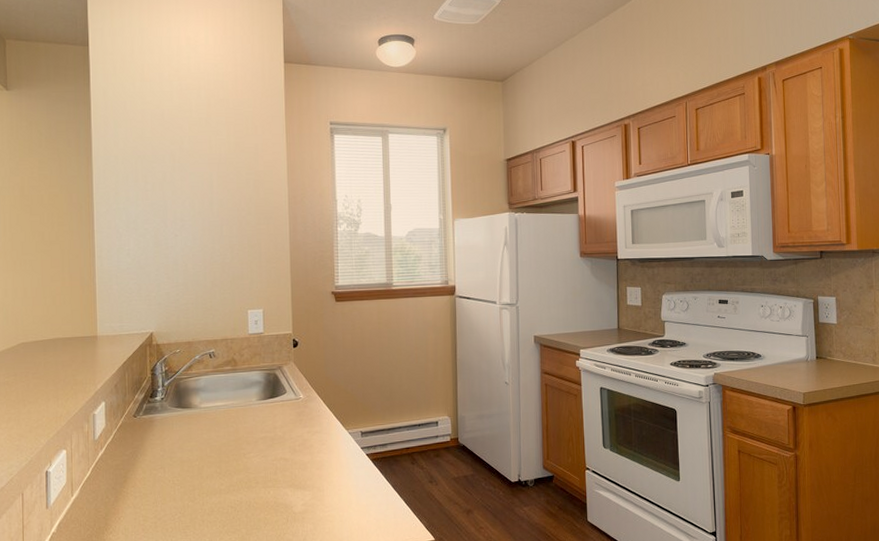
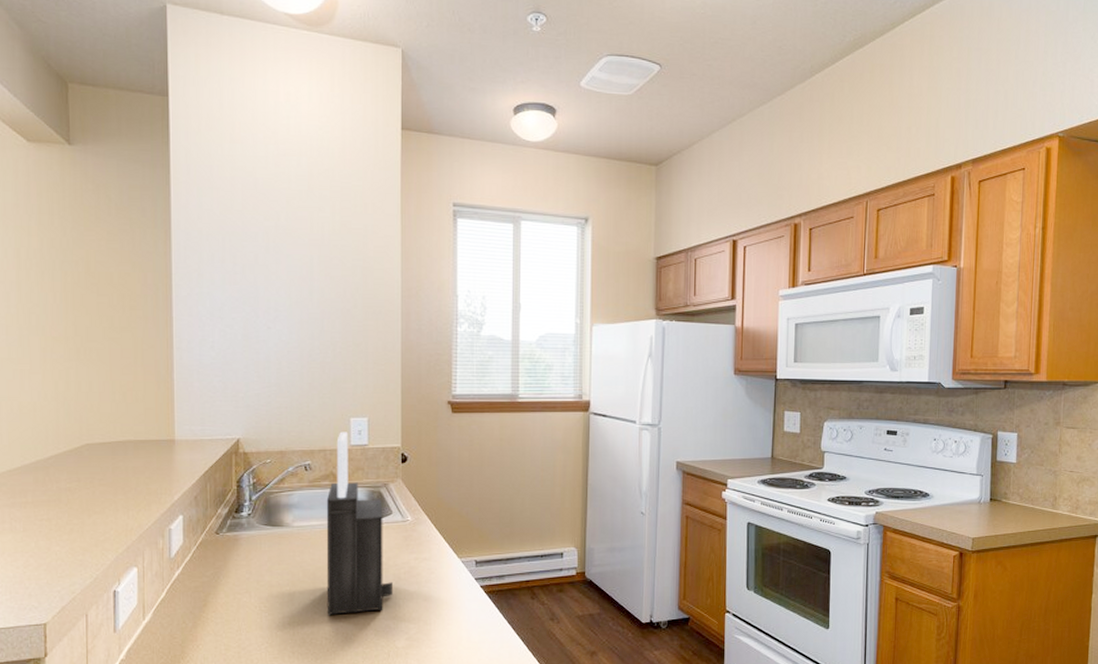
knife block: none [228,322,289,487] -> present [326,431,392,616]

